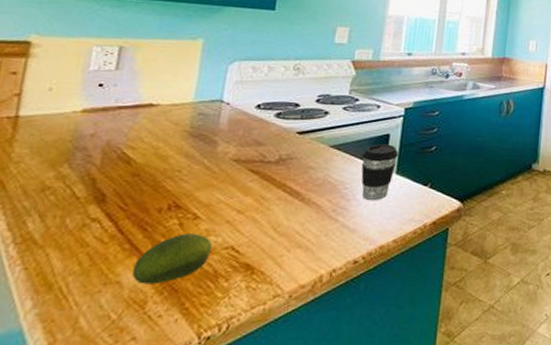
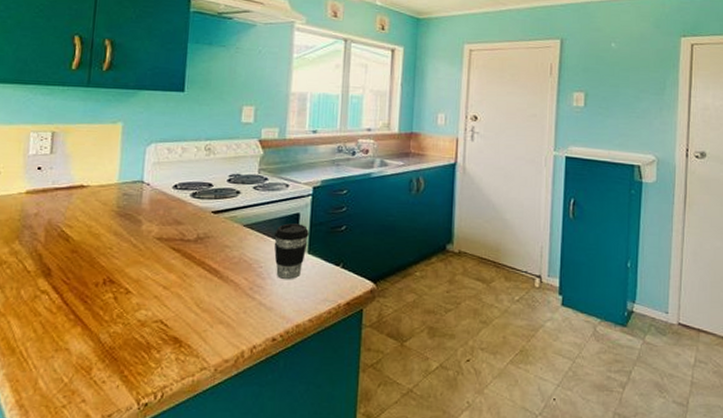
fruit: present [132,234,213,284] -> none [77,307,144,353]

